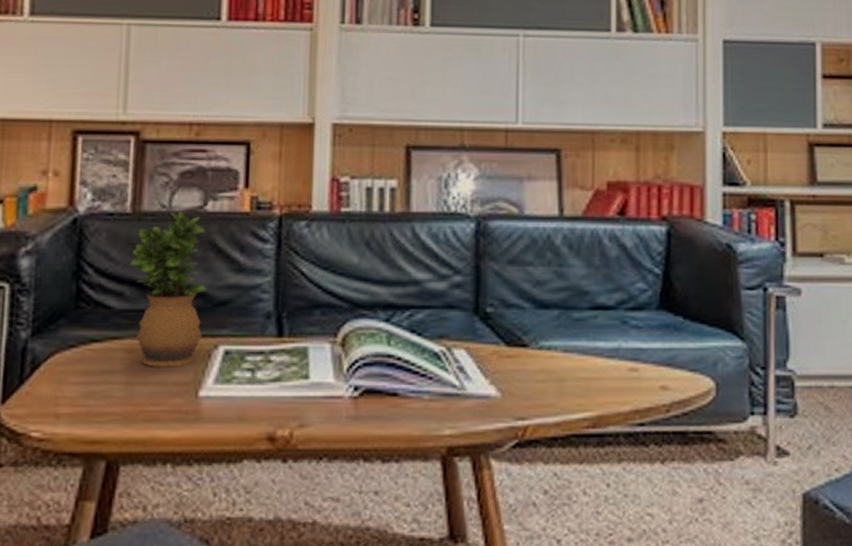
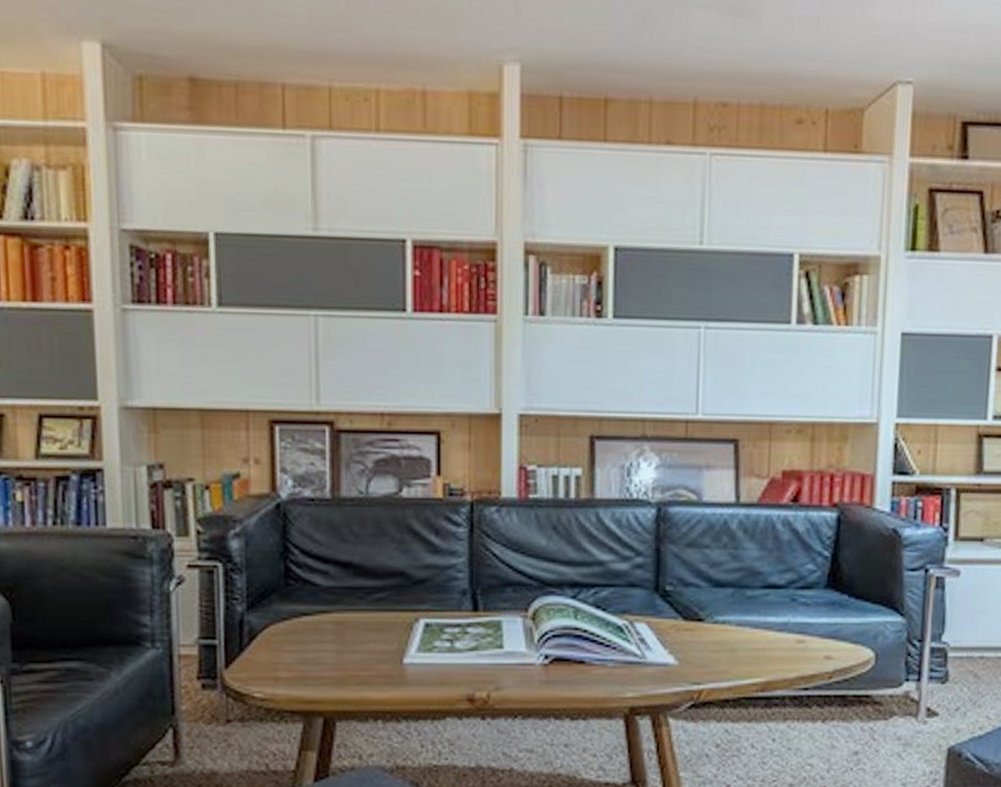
potted plant: present [129,211,207,367] -> none [332,496,406,638]

